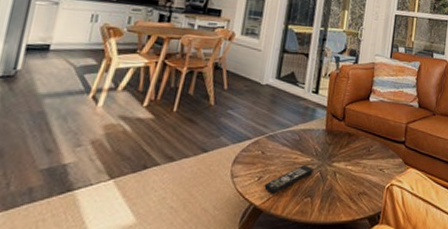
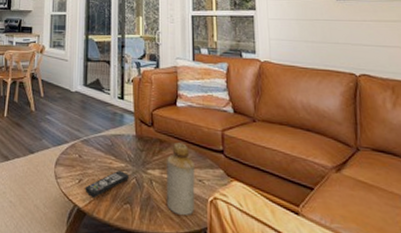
bottle: none [346,136,378,203] -> present [166,143,195,216]

